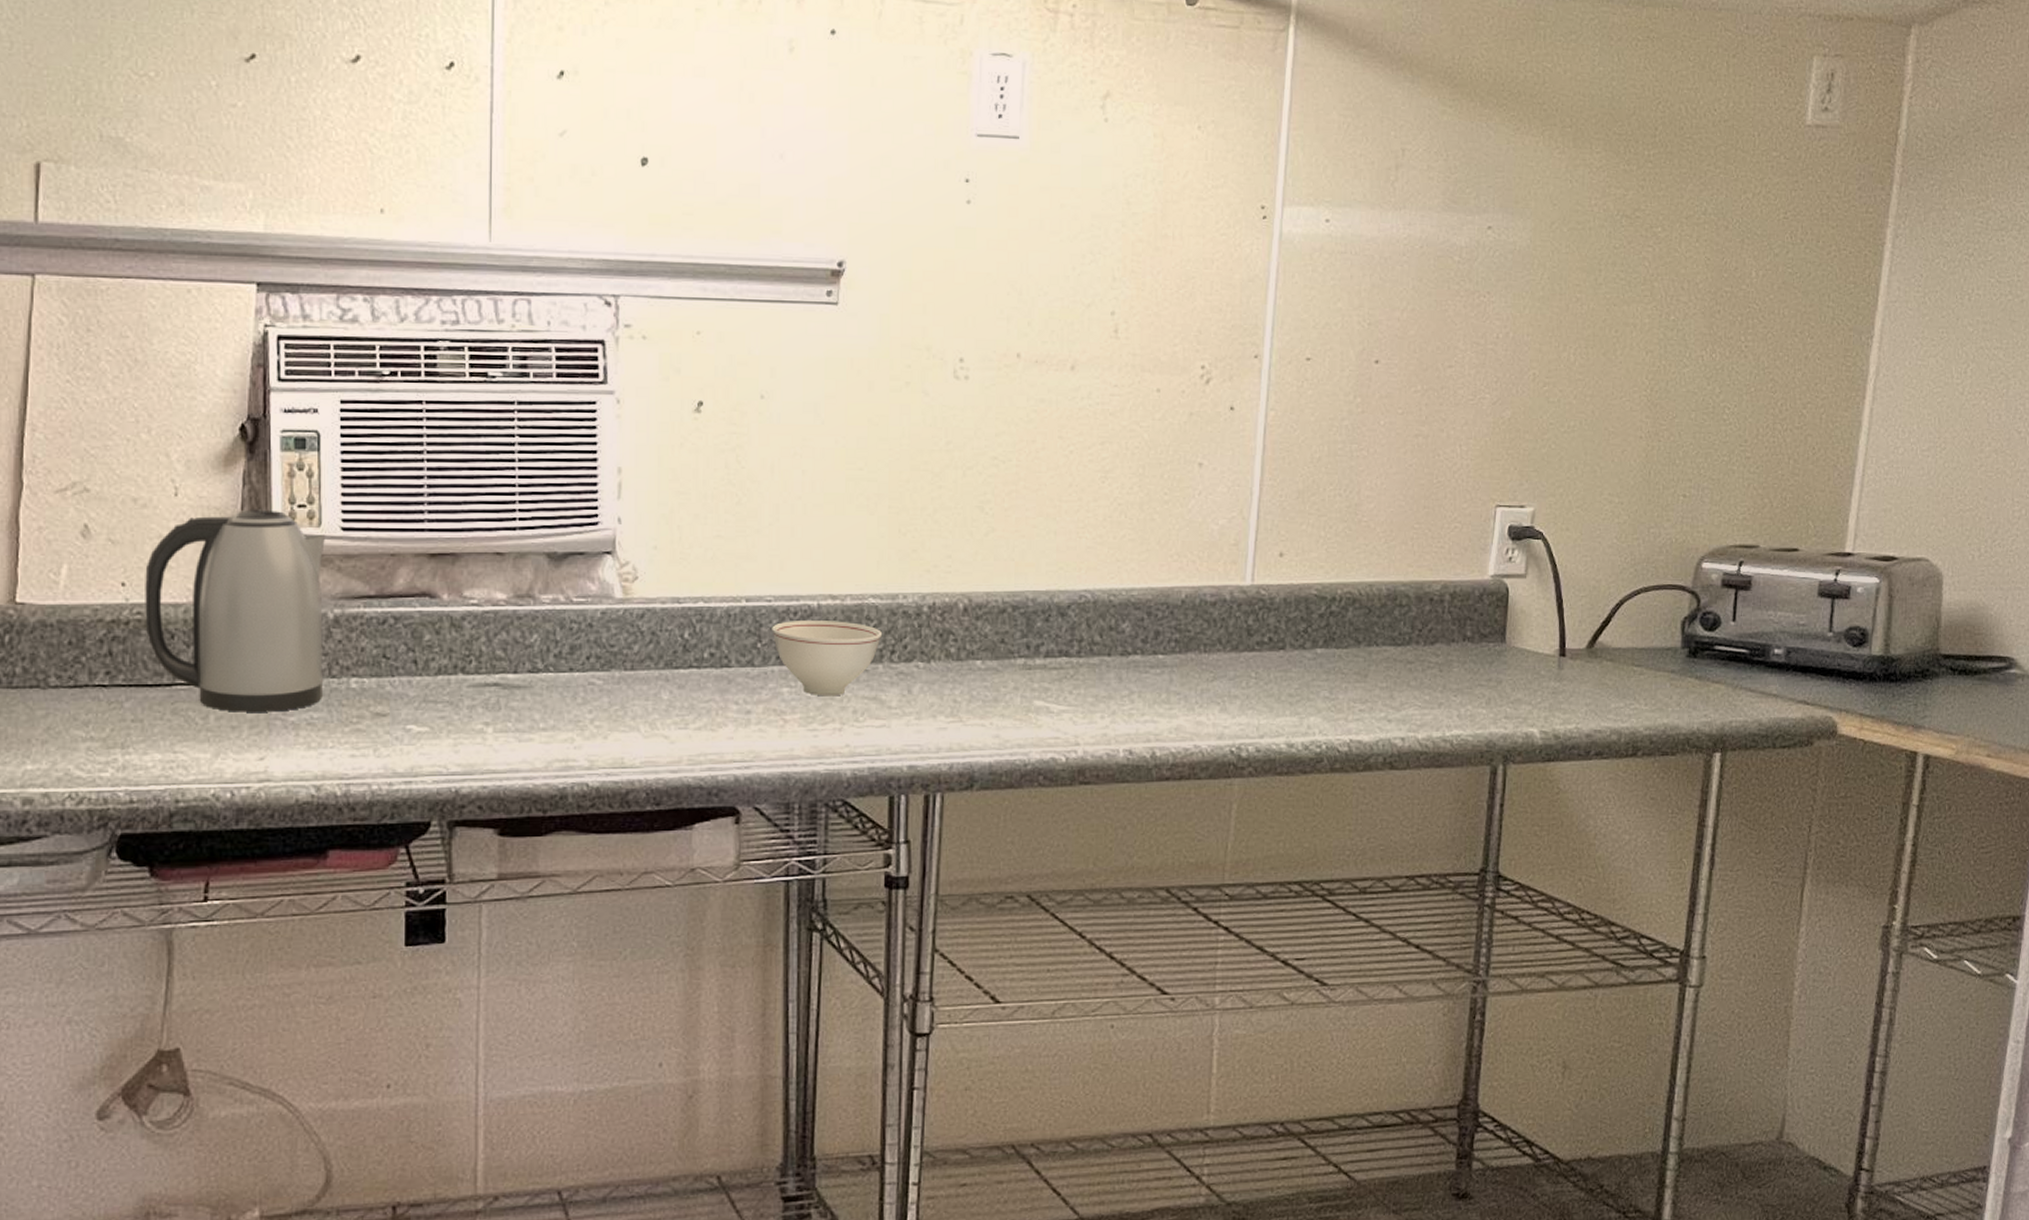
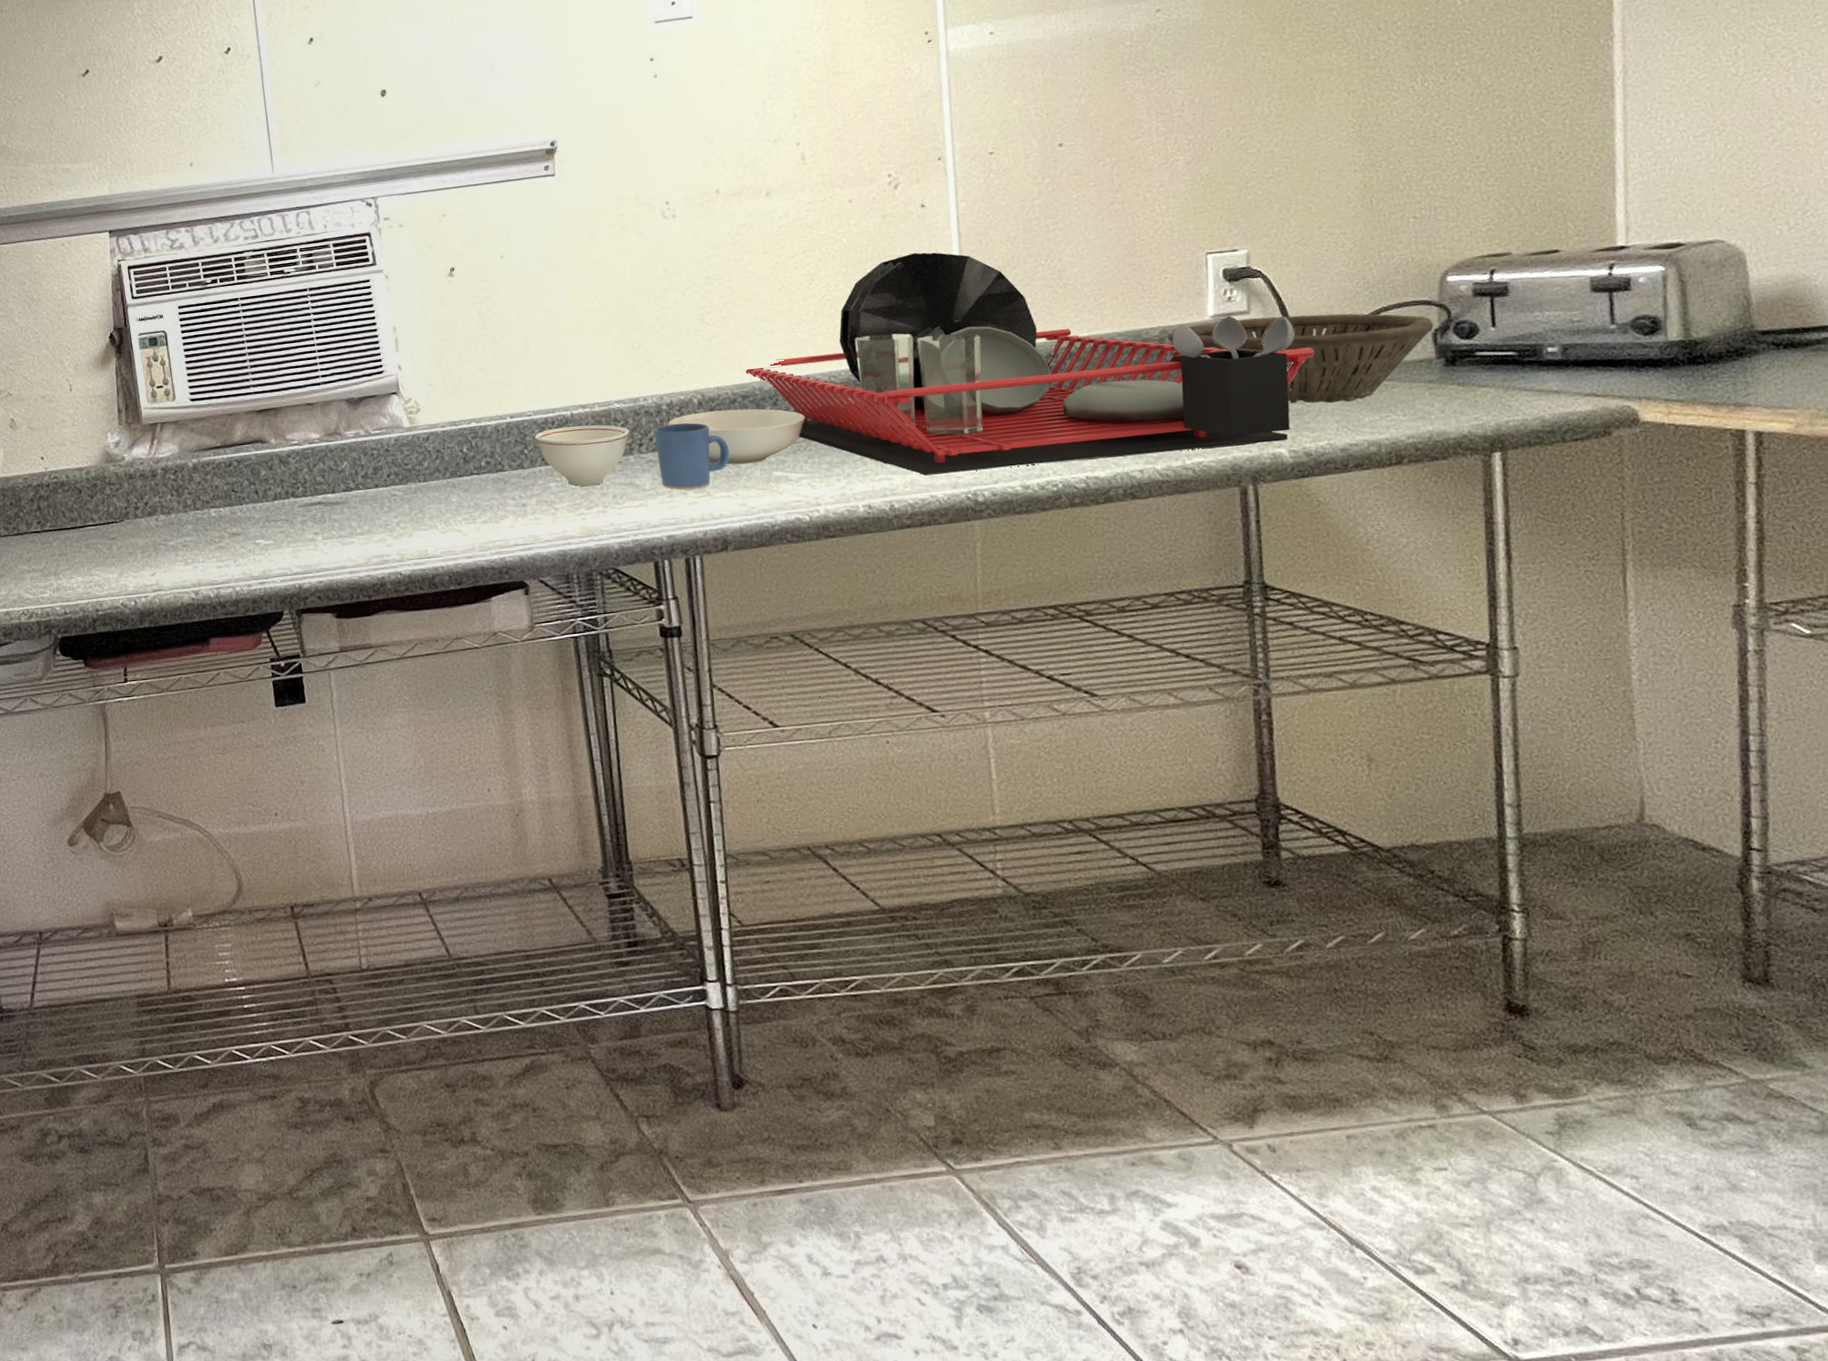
kettle: present [145,508,326,712] -> none [56,392,192,542]
mug: none [909,630,991,712] -> present [653,423,730,491]
bowl: none [927,621,1077,688] -> present [668,408,806,465]
dish rack: none [1020,461,1577,722] -> present [745,252,1314,475]
colander: none [1447,582,1684,685] -> present [1167,313,1434,404]

